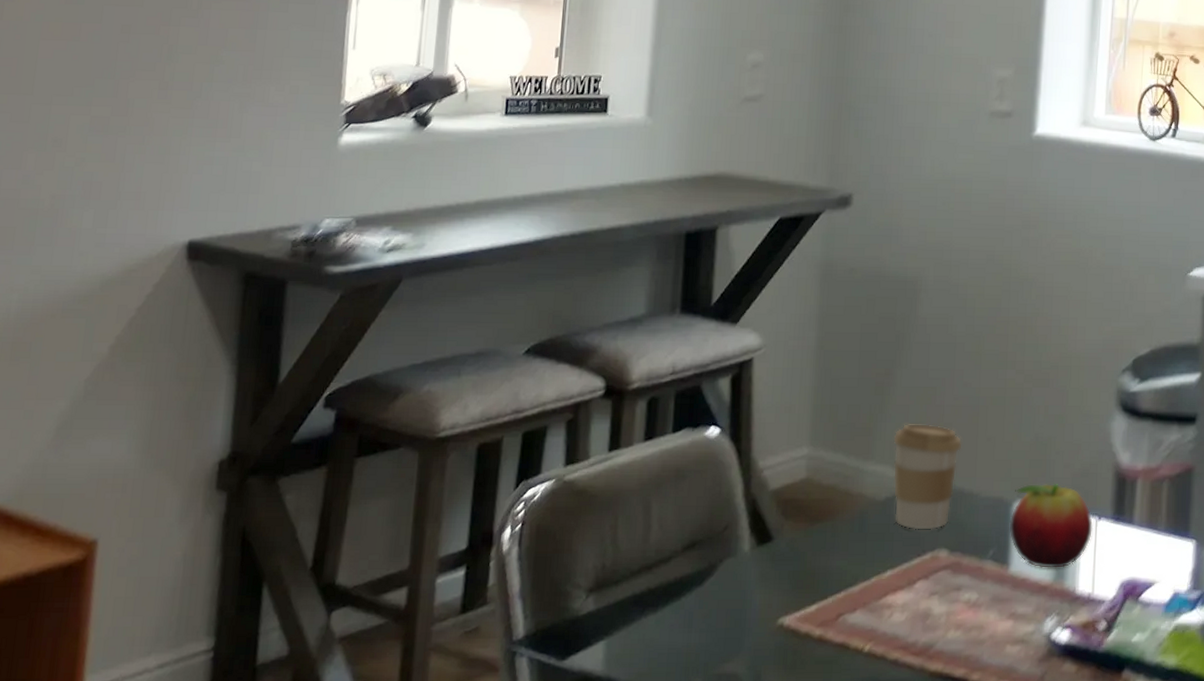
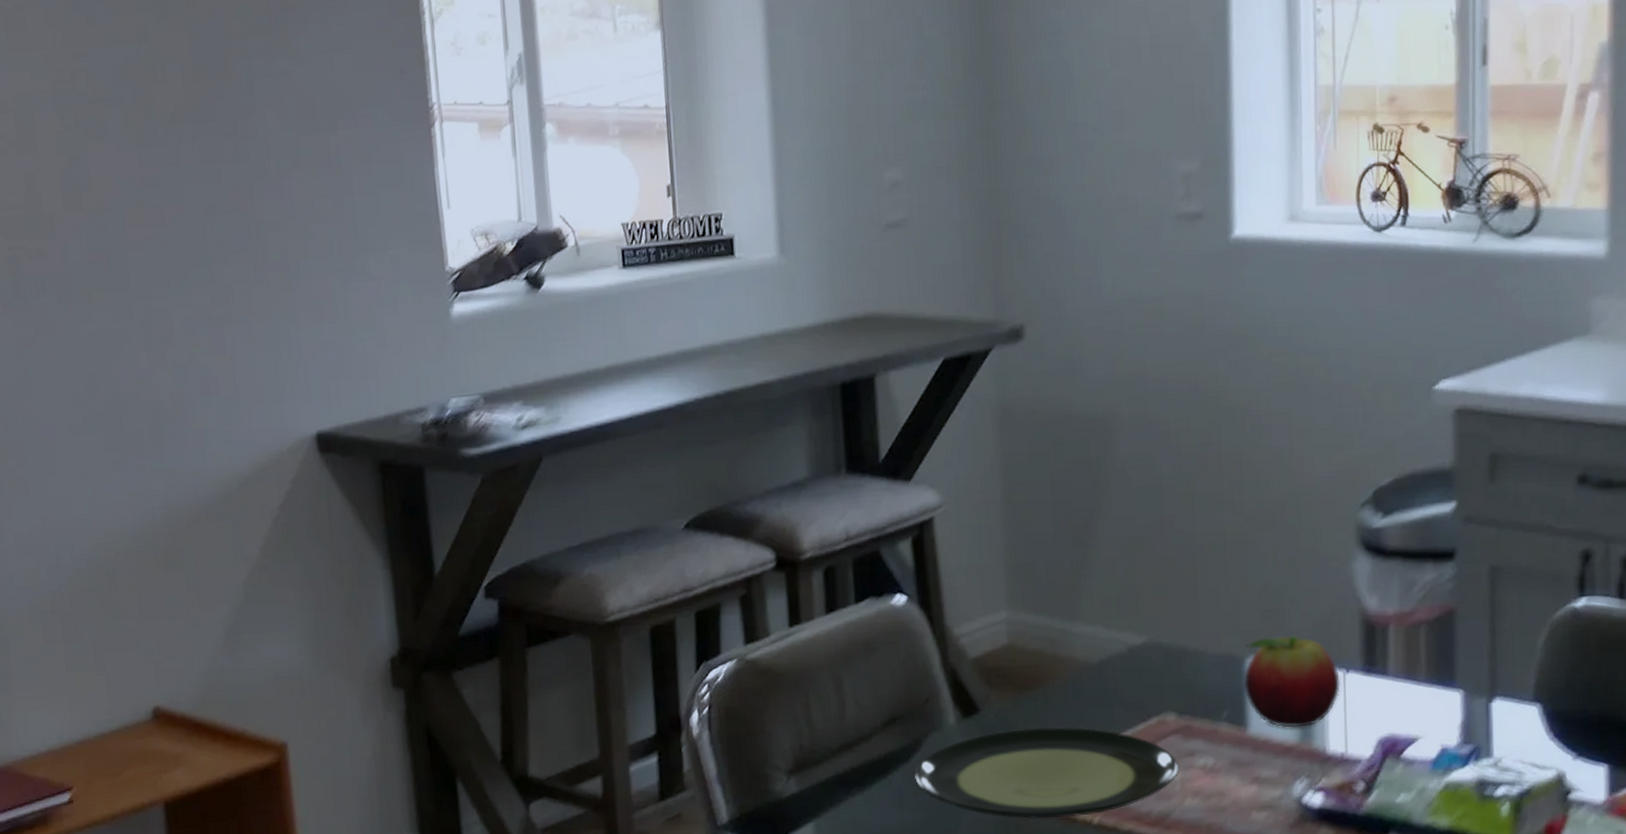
plate: none [706,557,946,646] -> present [914,726,1180,819]
coffee cup: present [893,423,963,531] -> none [1101,577,1181,695]

